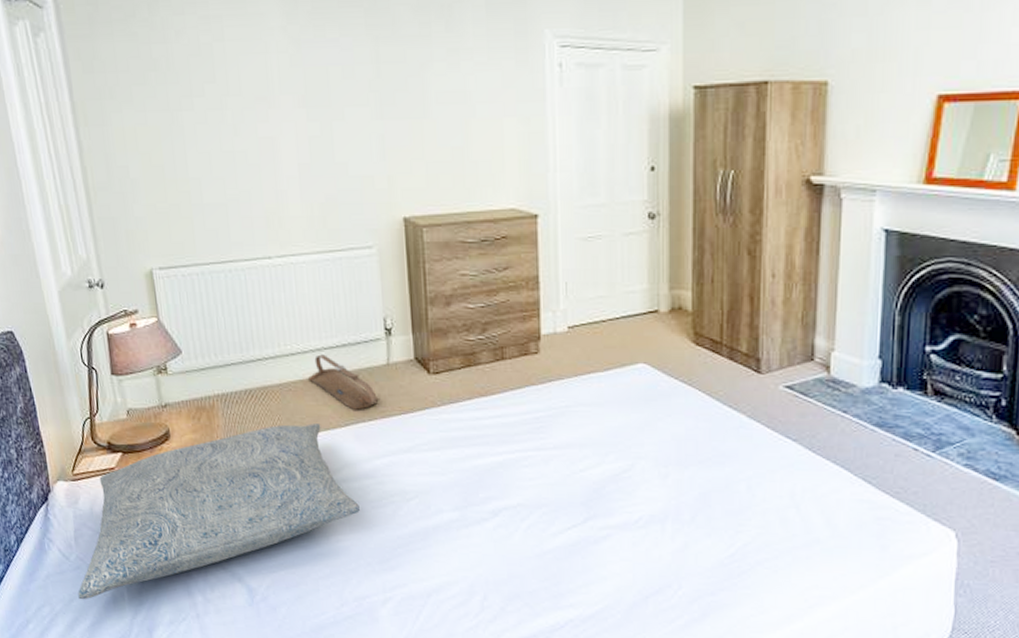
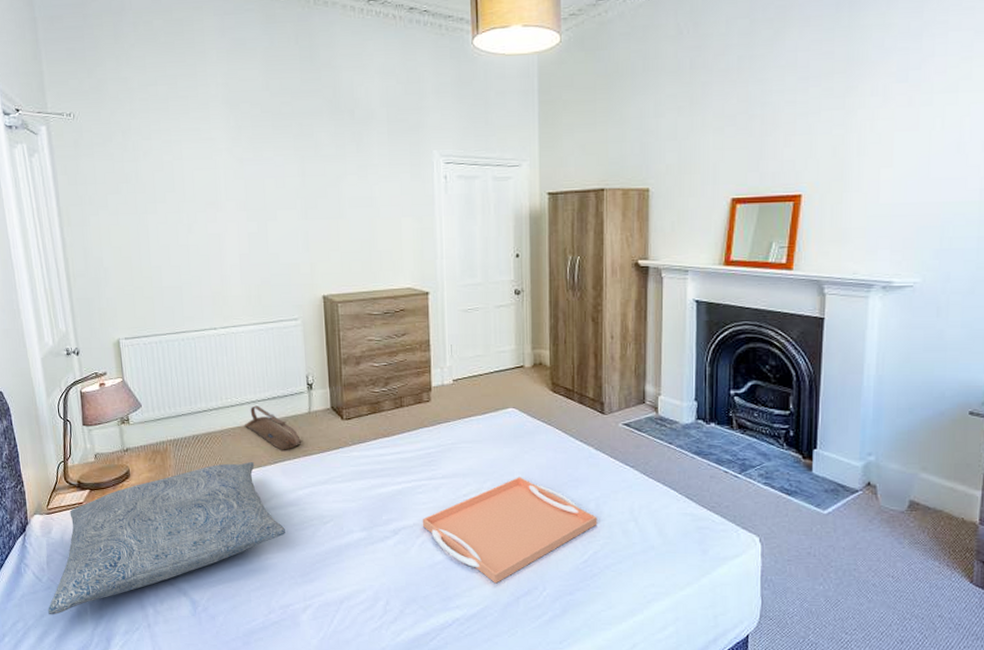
serving tray: none [528,449,749,579] -> present [422,477,598,584]

